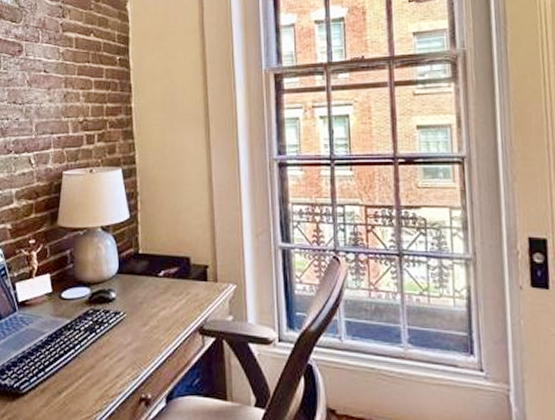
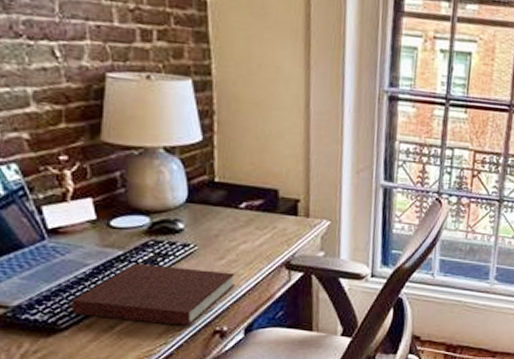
notebook: none [31,330,157,393] -> present [71,263,236,326]

